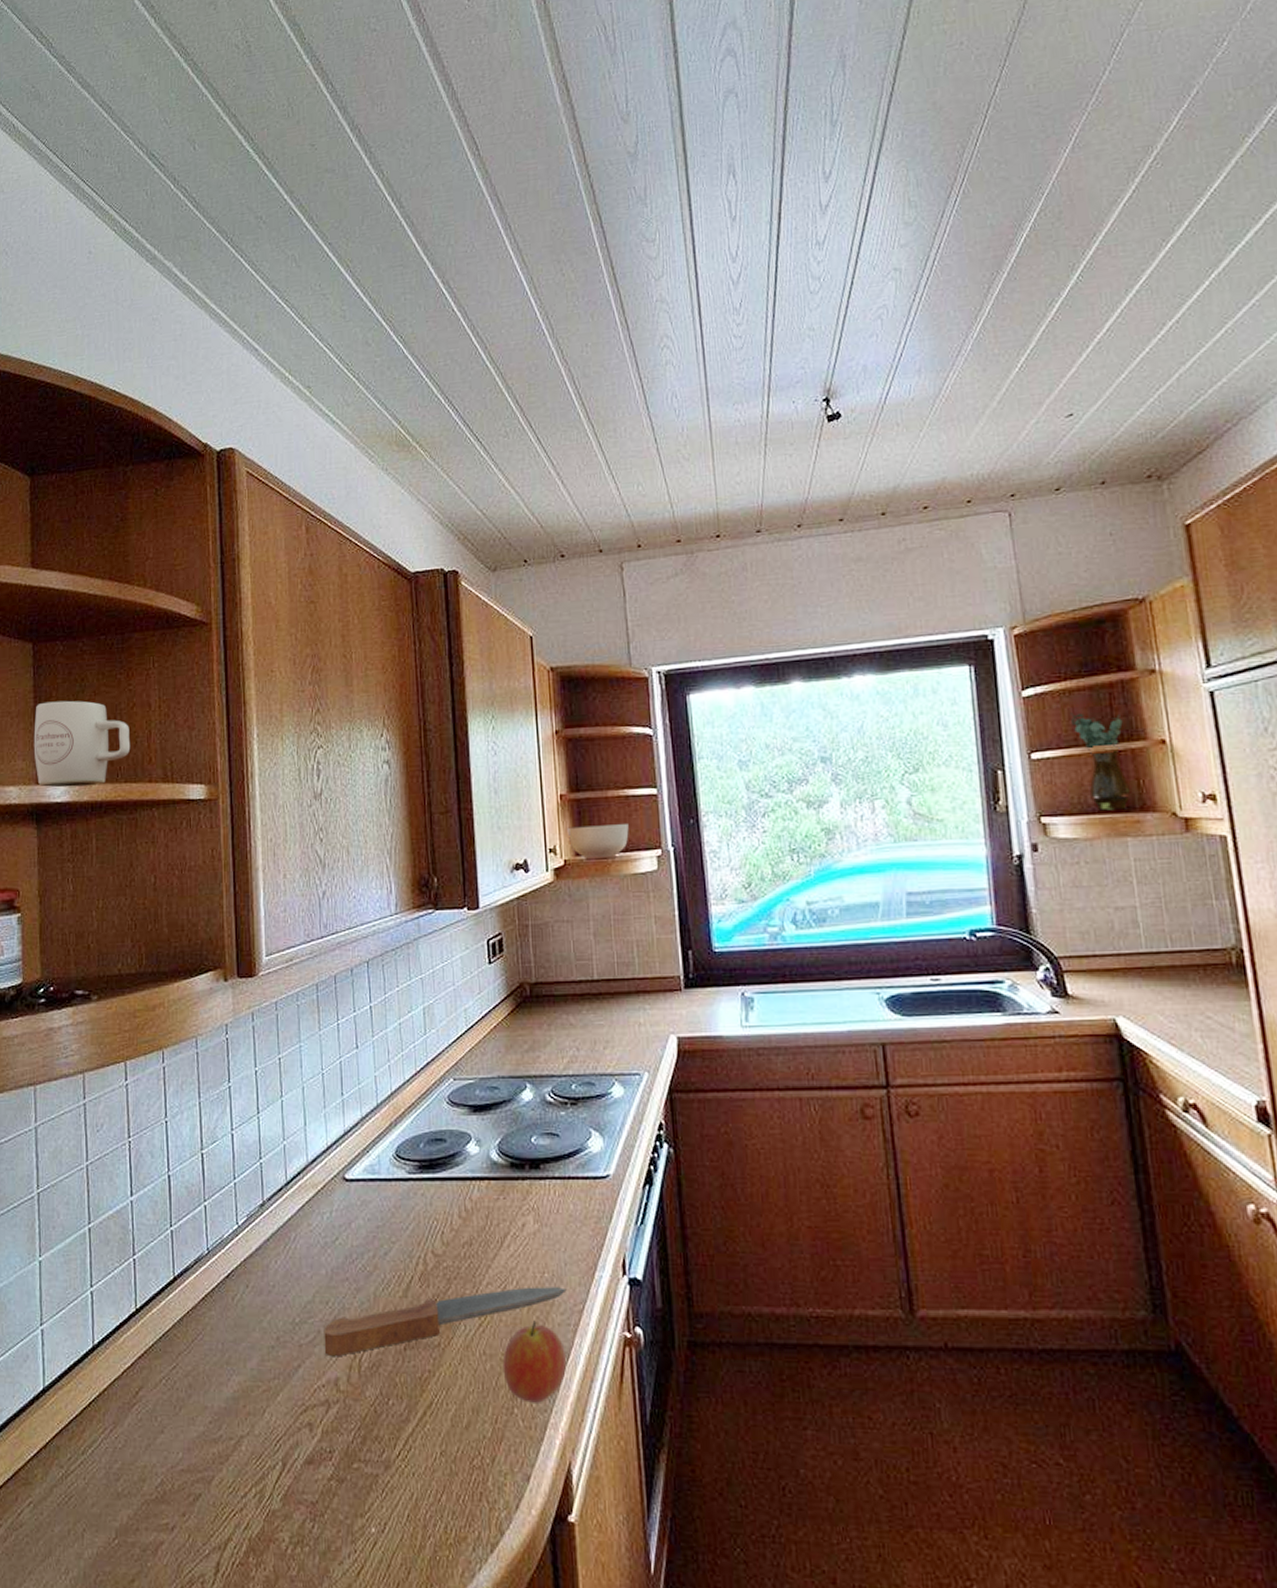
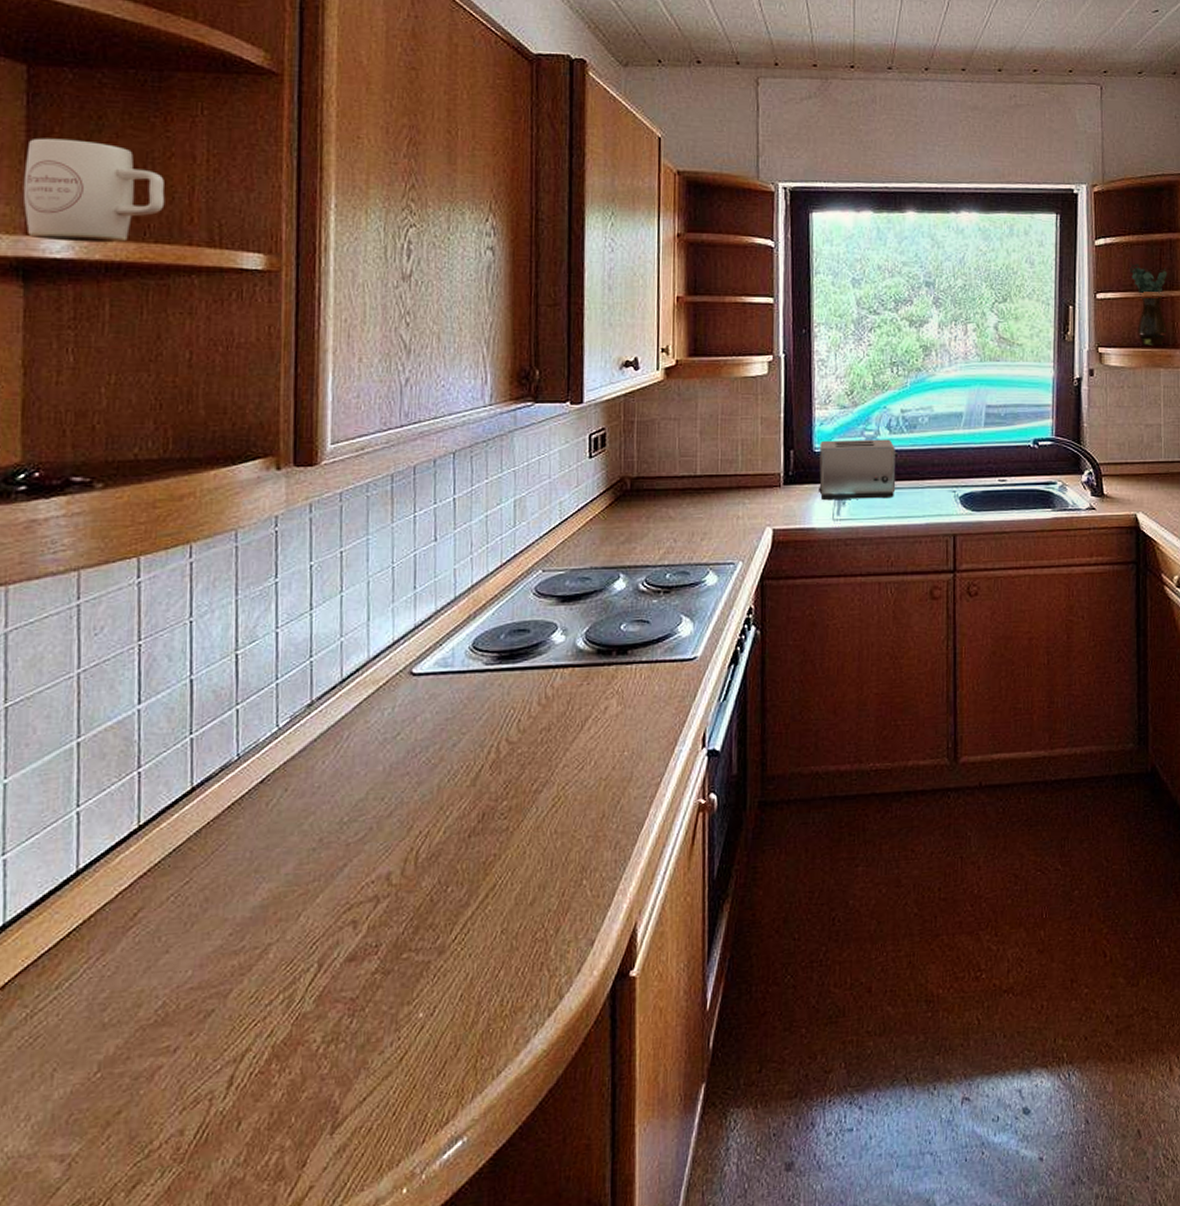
kitchen knife: present [324,1287,567,1357] -> none [376,763,646,852]
fruit: present [502,1320,566,1403] -> none [574,796,639,873]
bowl: present [567,822,629,860] -> none [681,328,743,362]
toaster: none [720,935,809,1005] -> present [819,439,898,501]

